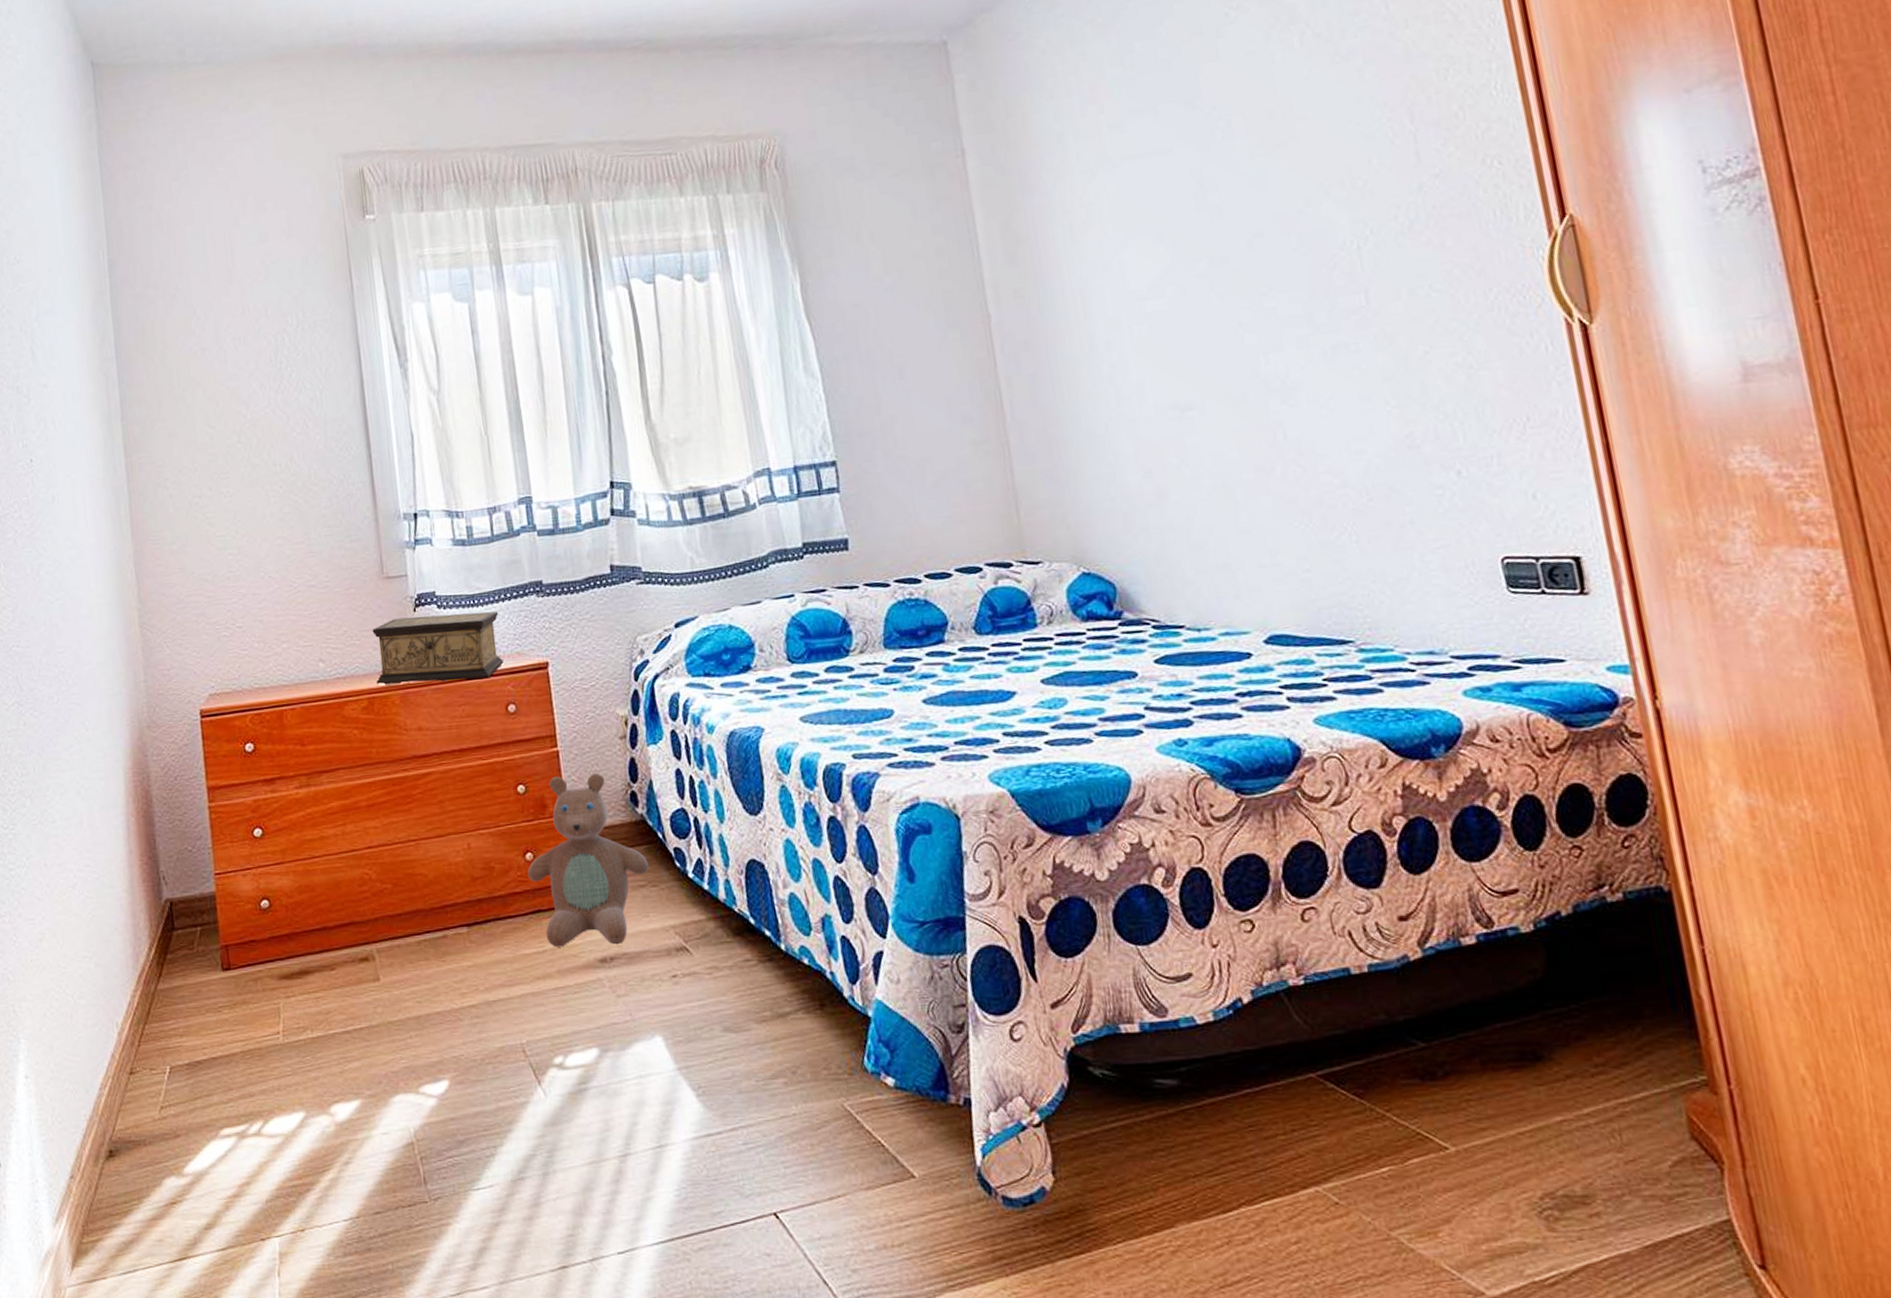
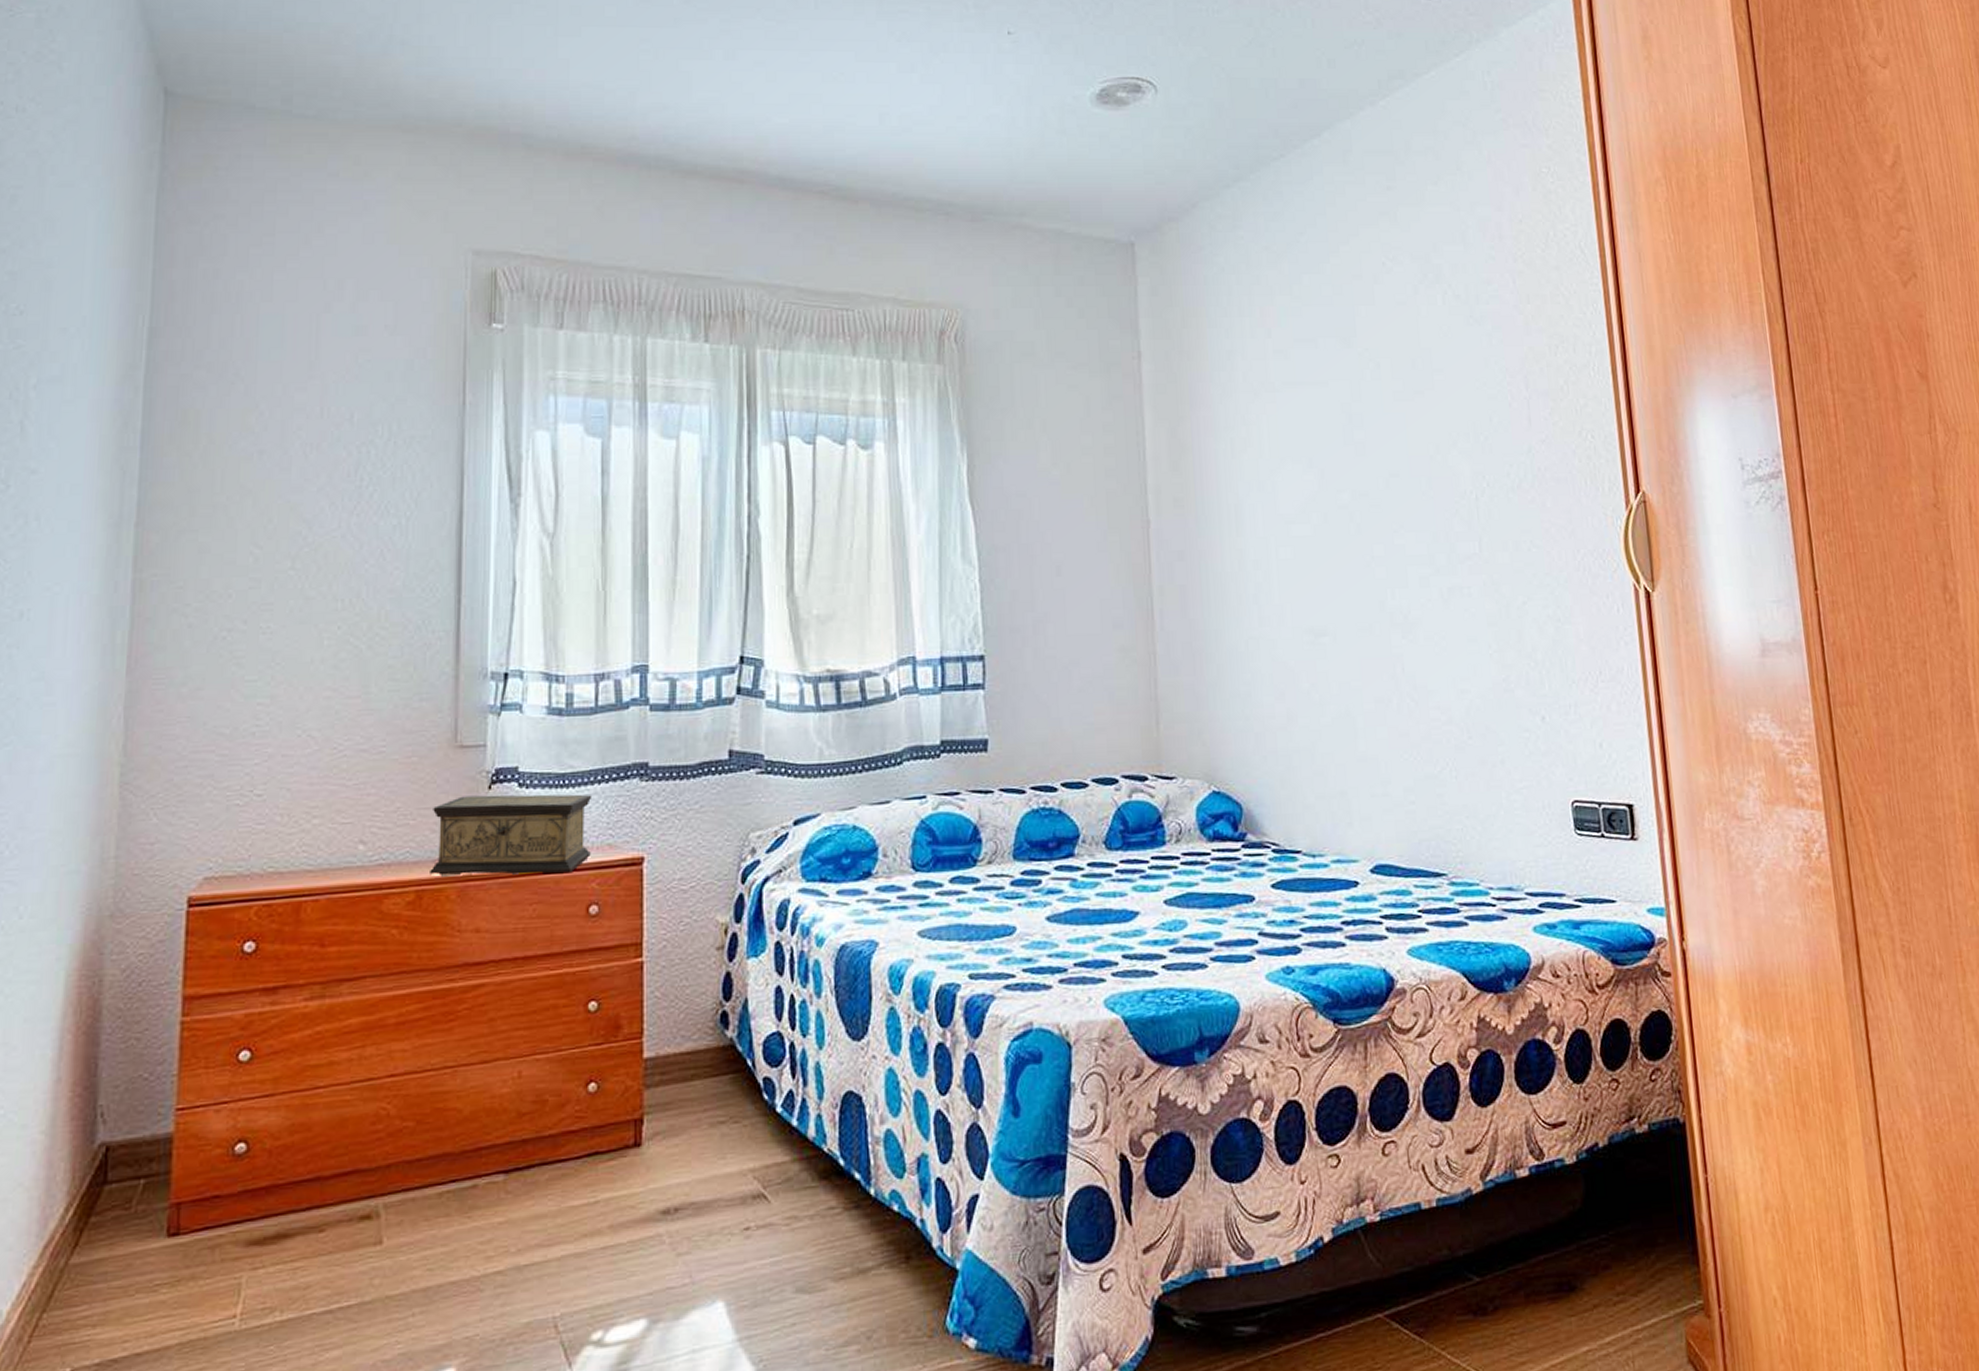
teddy bear: present [527,773,649,947] -> none [588,988,732,1197]

